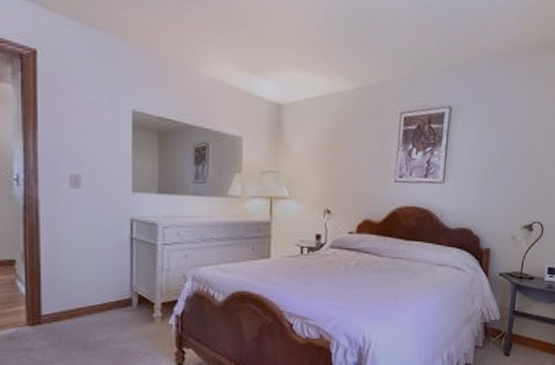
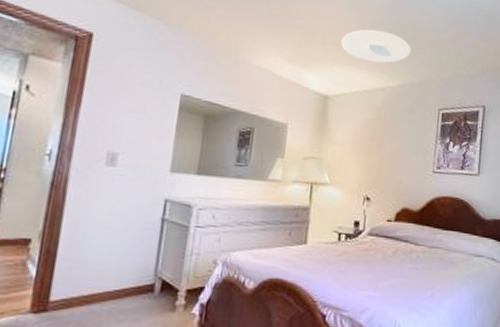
ceiling light: none [291,24,369,64] -> present [340,29,411,64]

